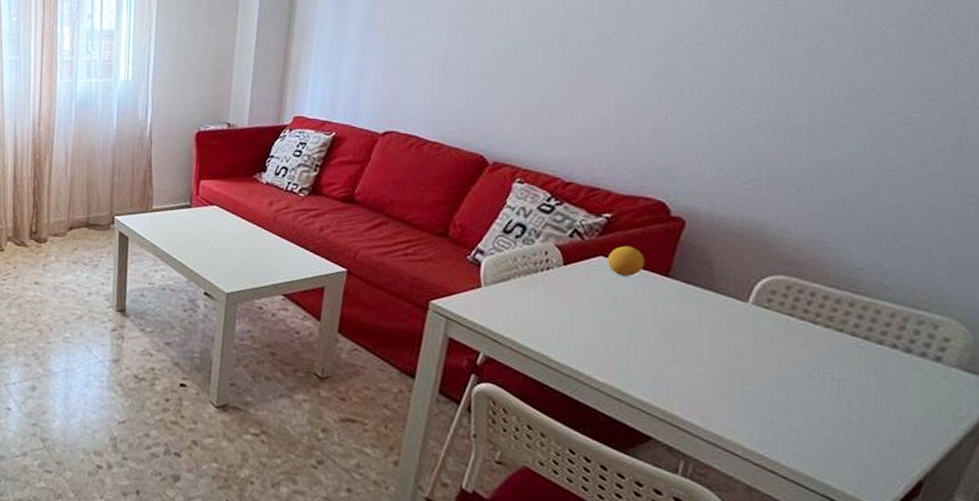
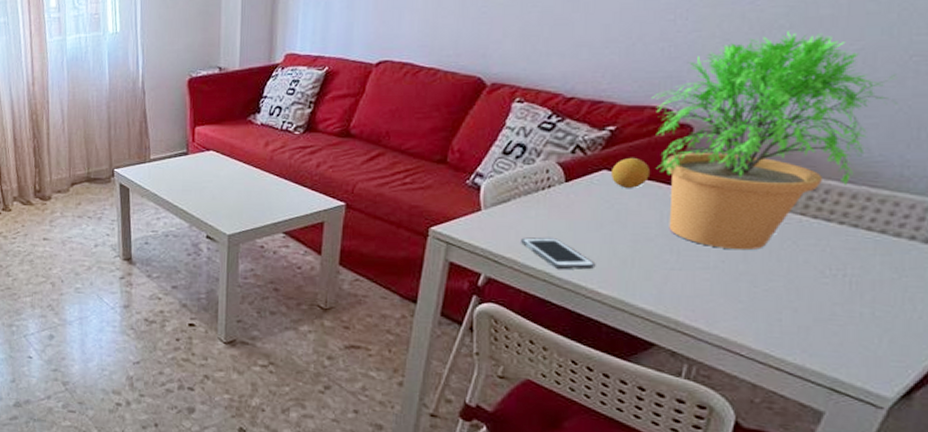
cell phone: none [520,318,593,356] -> present [521,237,596,270]
potted plant: none [645,137,874,347] -> present [651,31,898,251]

